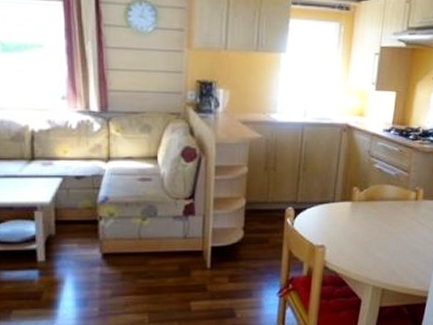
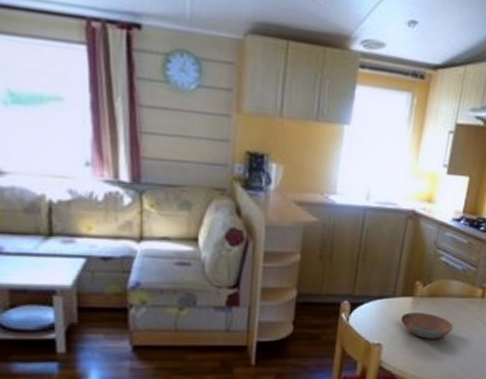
bowl: none [341,216,391,240] -> present [401,312,454,339]

